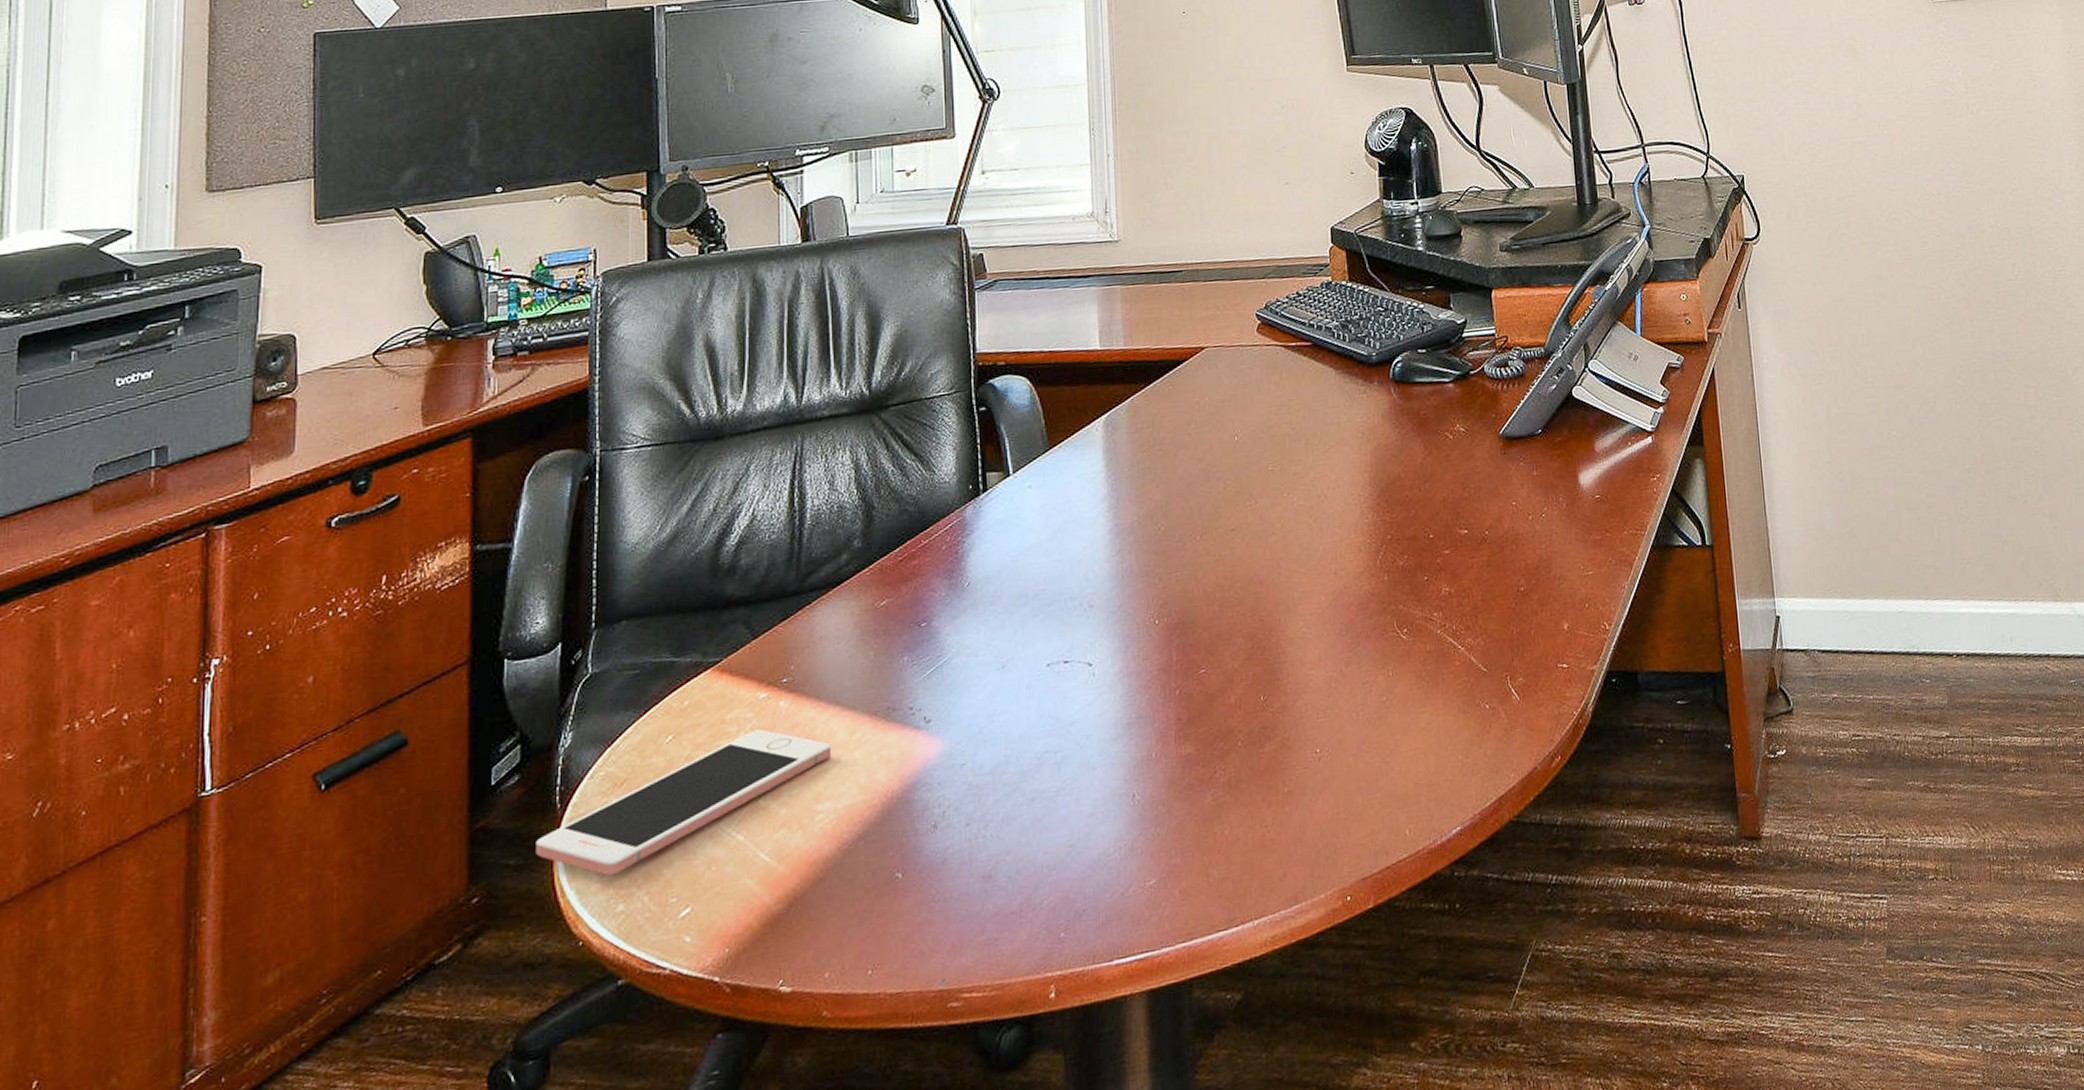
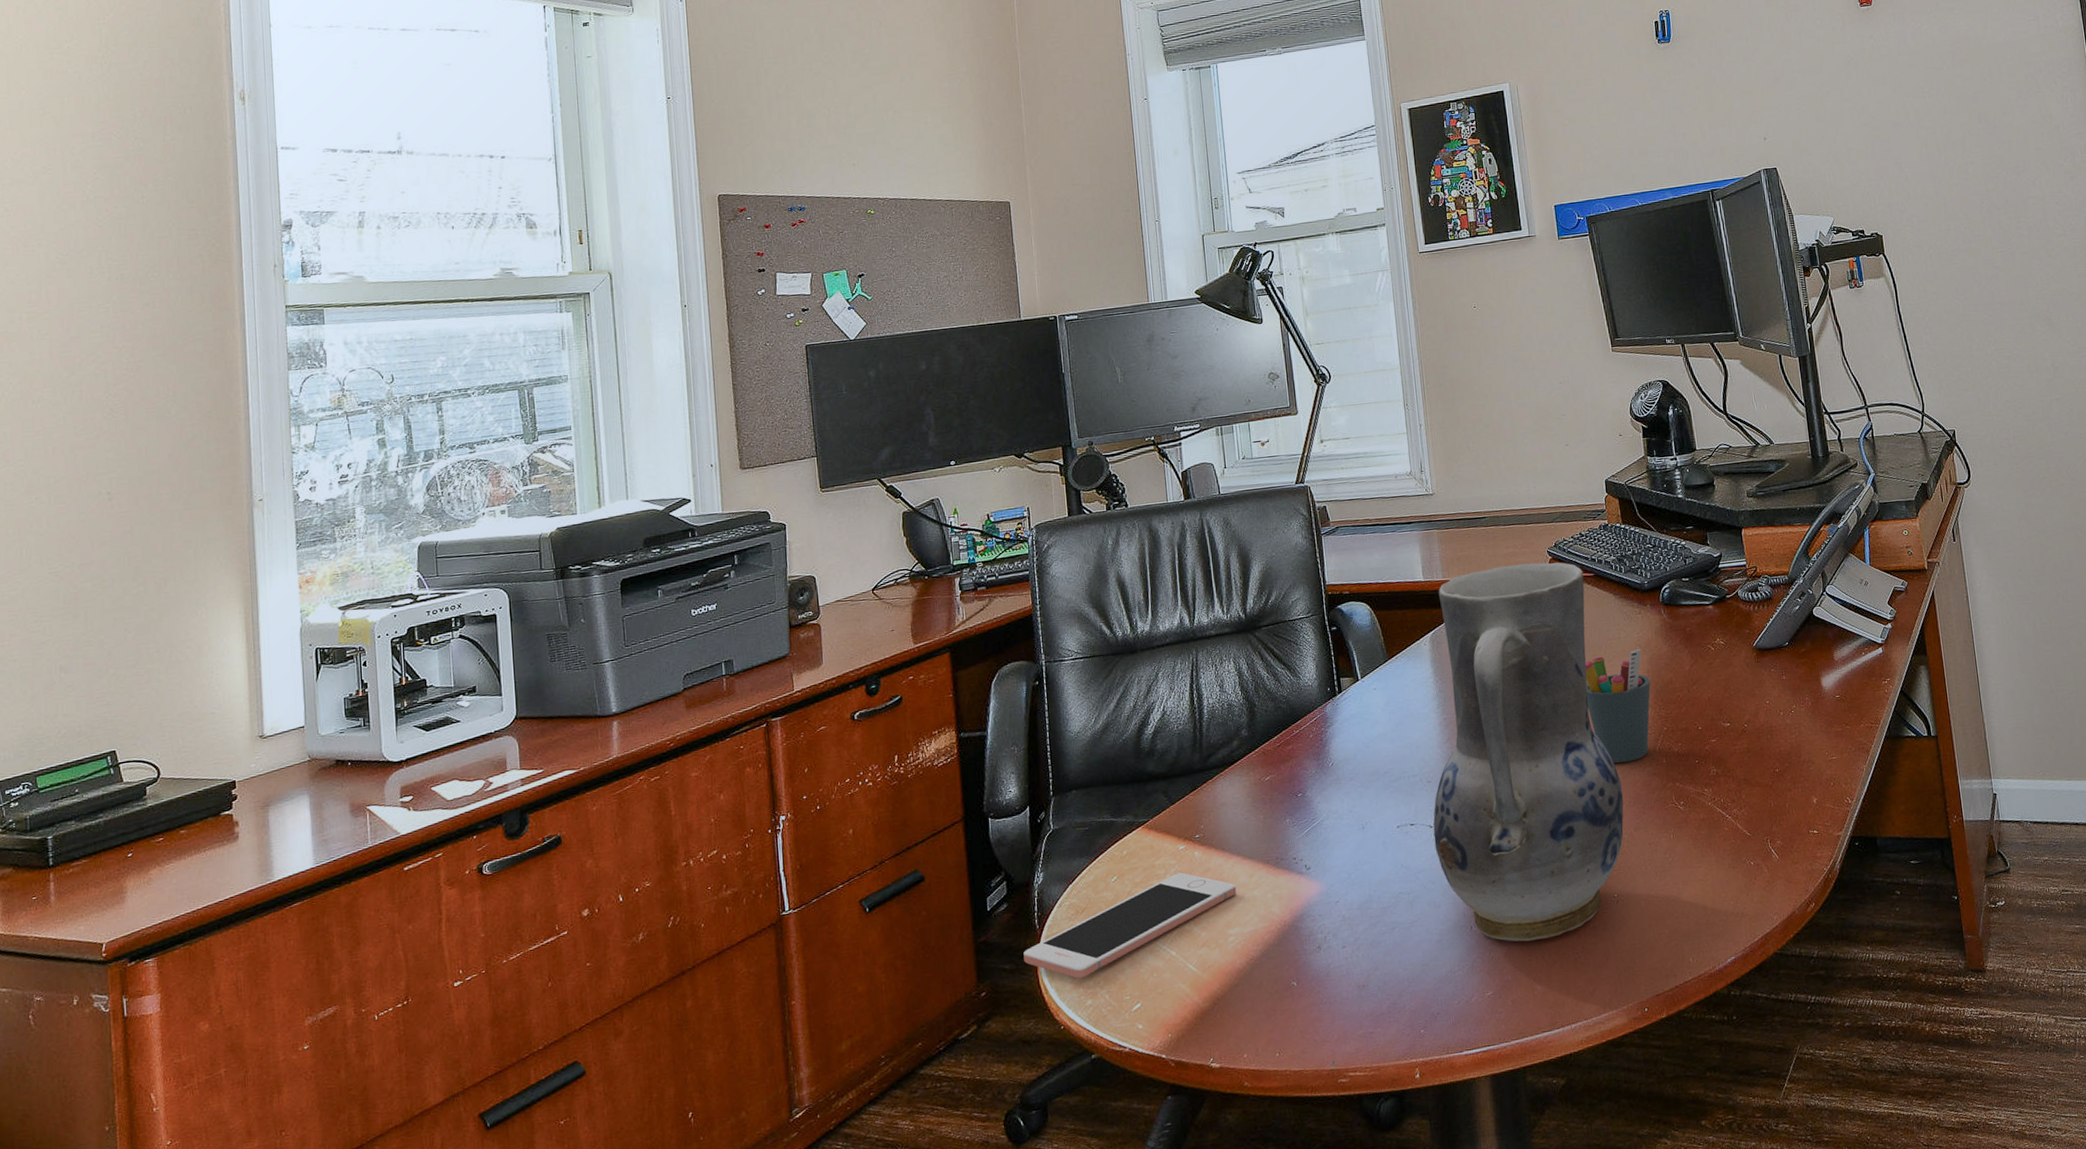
vase: none [1092,327,1334,813] -> present [1433,562,1624,942]
pen holder: none [1294,437,1374,581] -> present [1584,649,1651,763]

